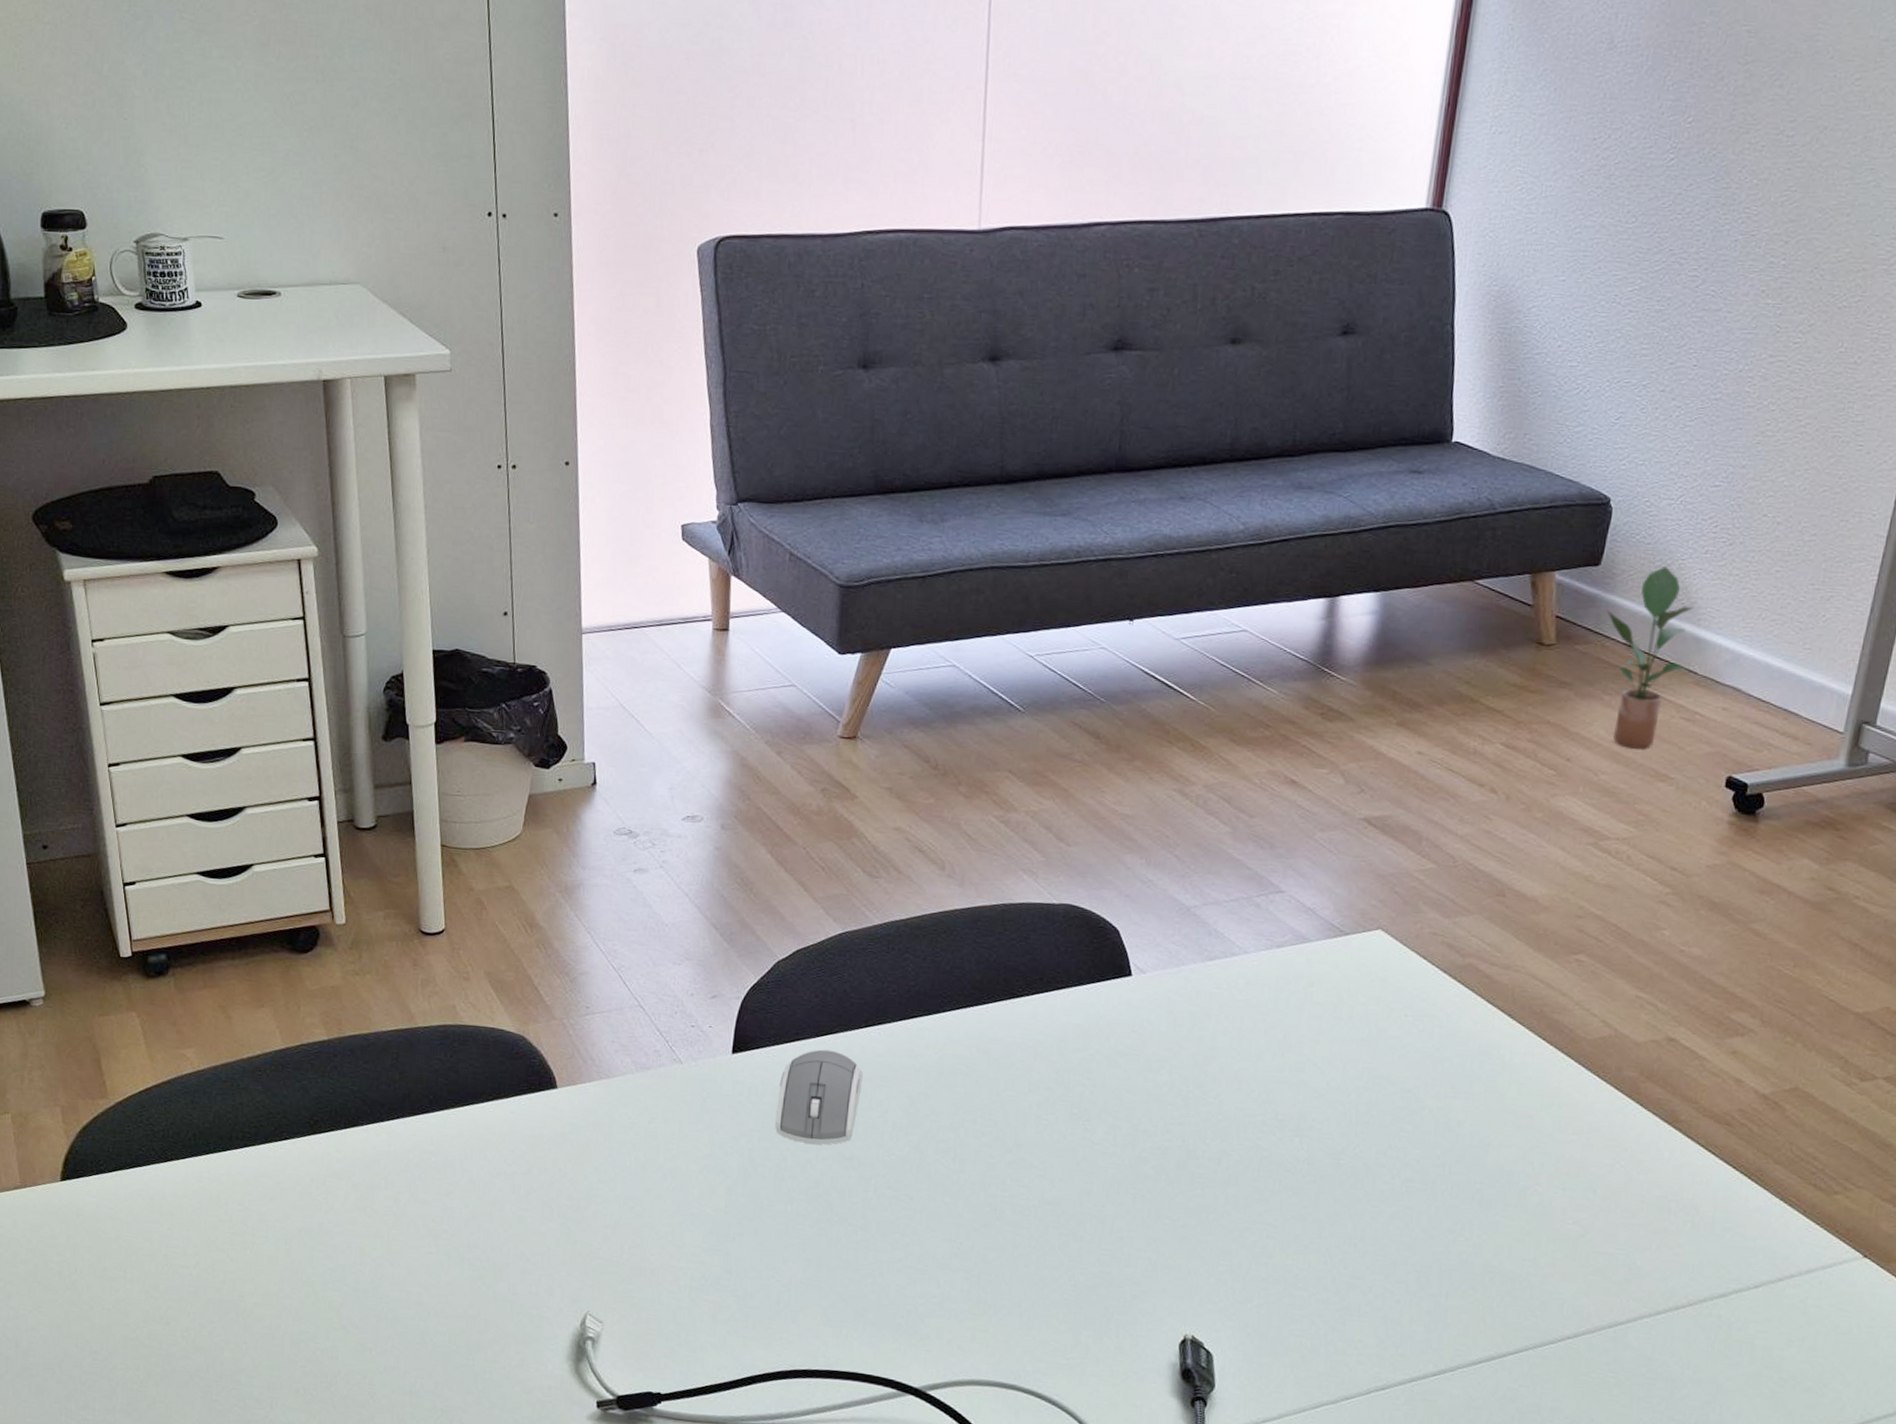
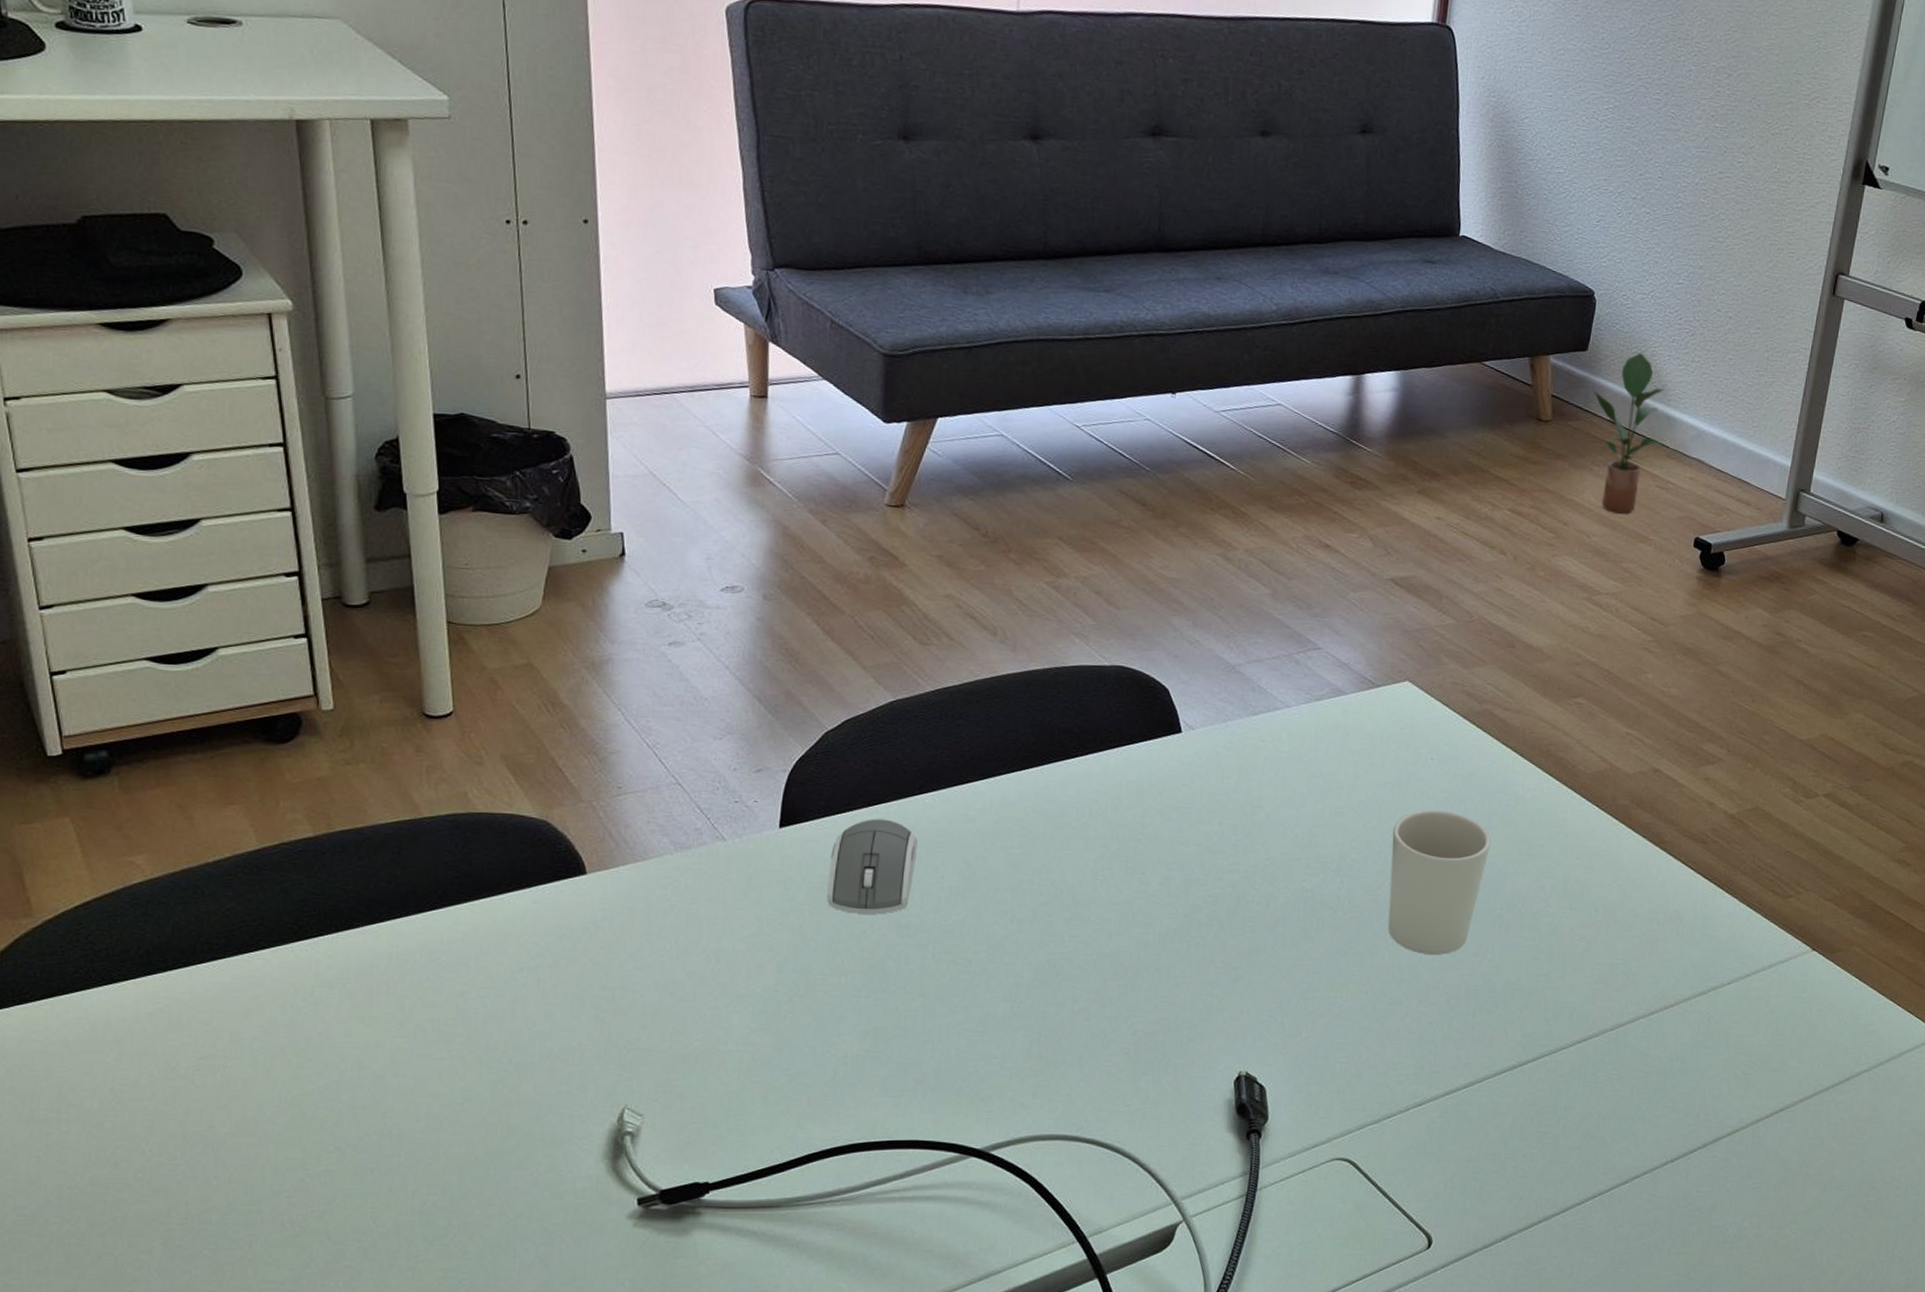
mug: none [1351,1070,1471,1229] -> present [1388,809,1491,954]

